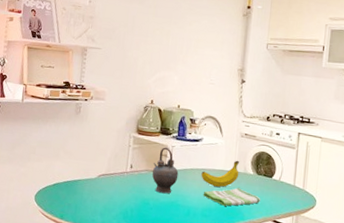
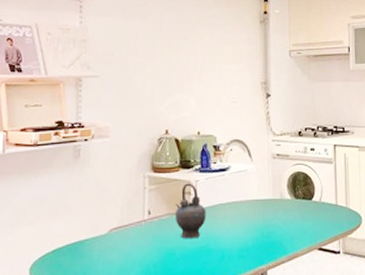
fruit: present [201,160,239,187] -> none [233,186,275,220]
dish towel: present [203,188,261,206] -> none [237,217,303,241]

